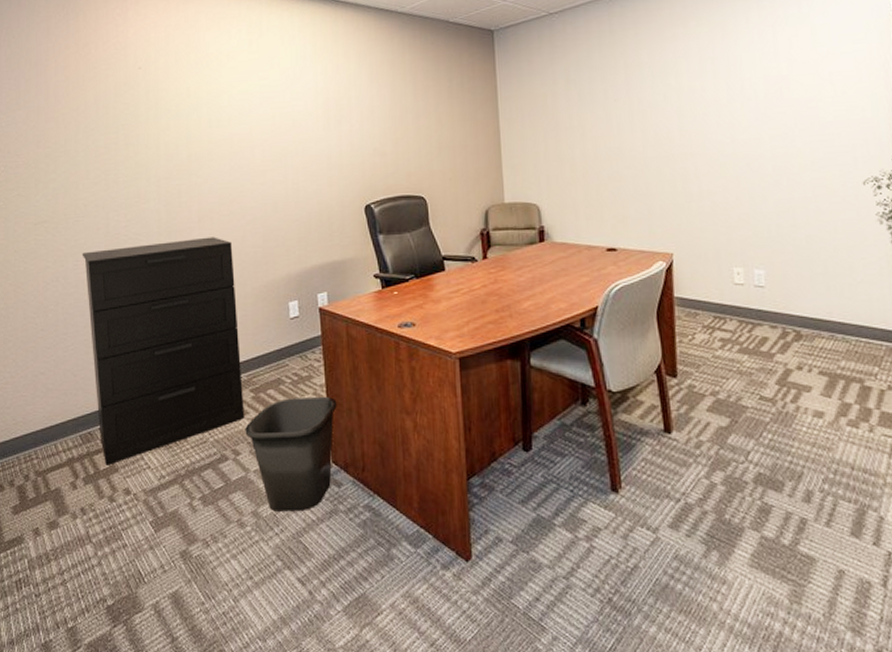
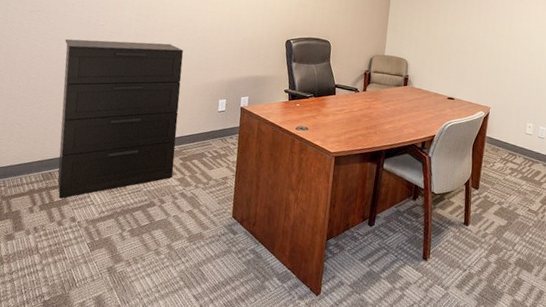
waste bin: present [245,396,337,512] -> none [171,167,243,249]

